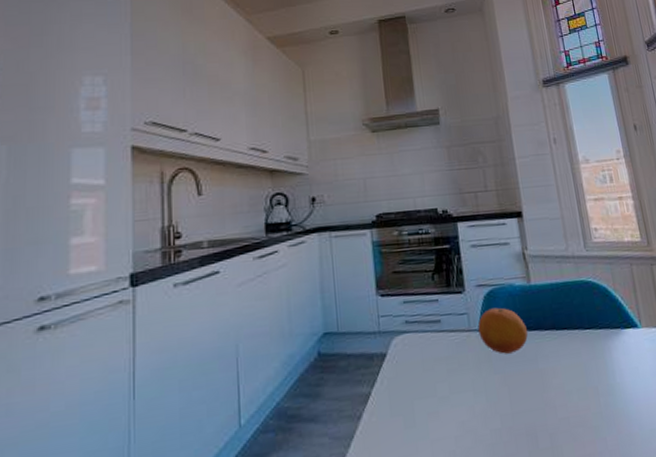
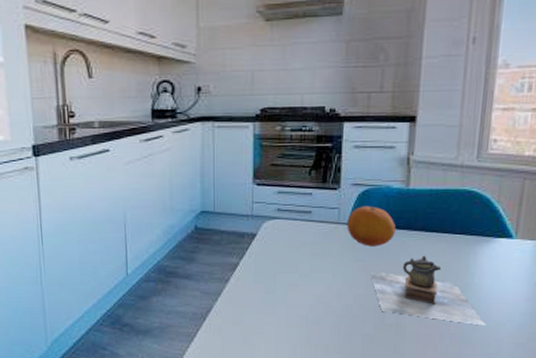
teapot: none [512,357,641,435] -> present [370,255,486,326]

